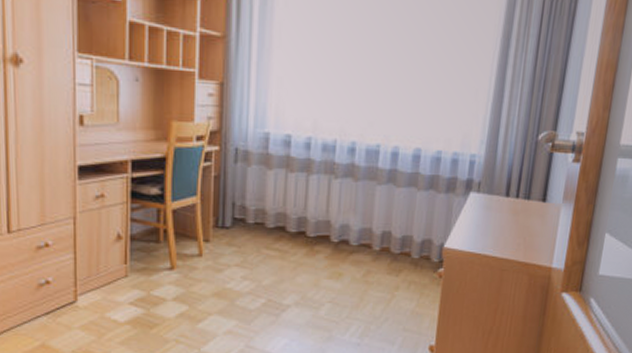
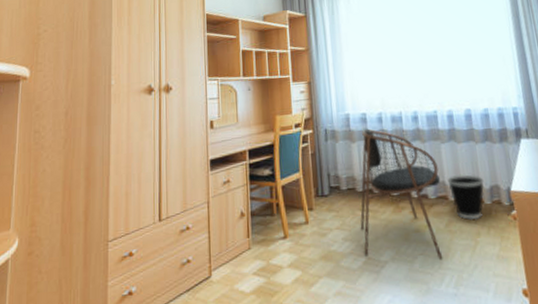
dining chair: none [264,154,368,310] -> present [360,128,443,261]
wastebasket: none [375,223,417,274] -> present [447,174,484,221]

